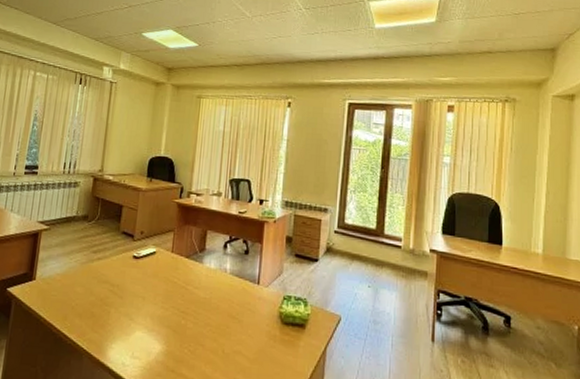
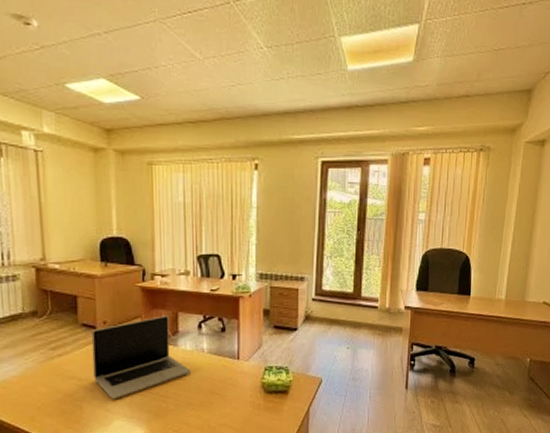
laptop: none [124,232,213,309] -> present [91,315,191,400]

